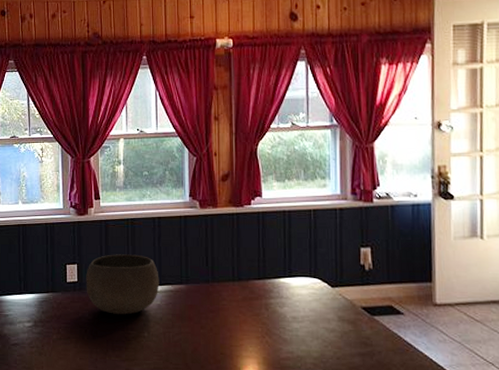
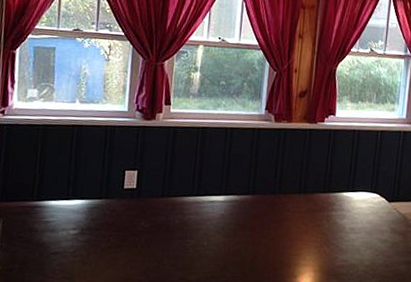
bowl: present [86,254,159,315] -> none [145,162,226,224]

